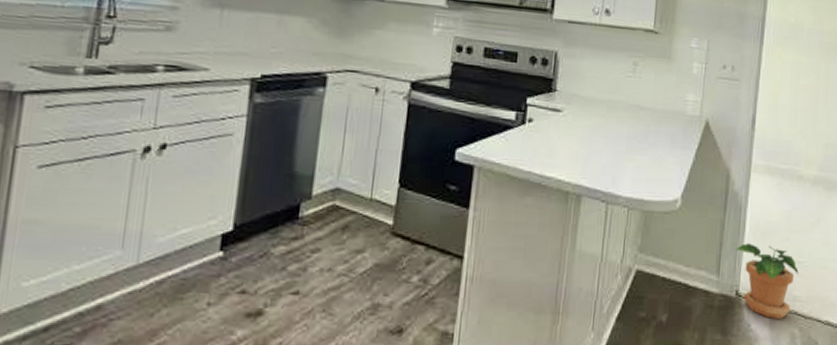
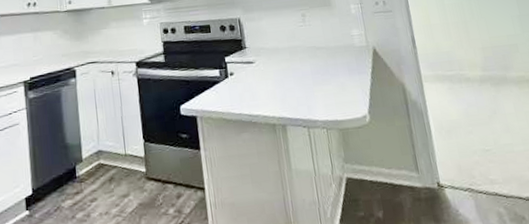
potted plant: present [735,243,799,319] -> none [426,140,491,202]

